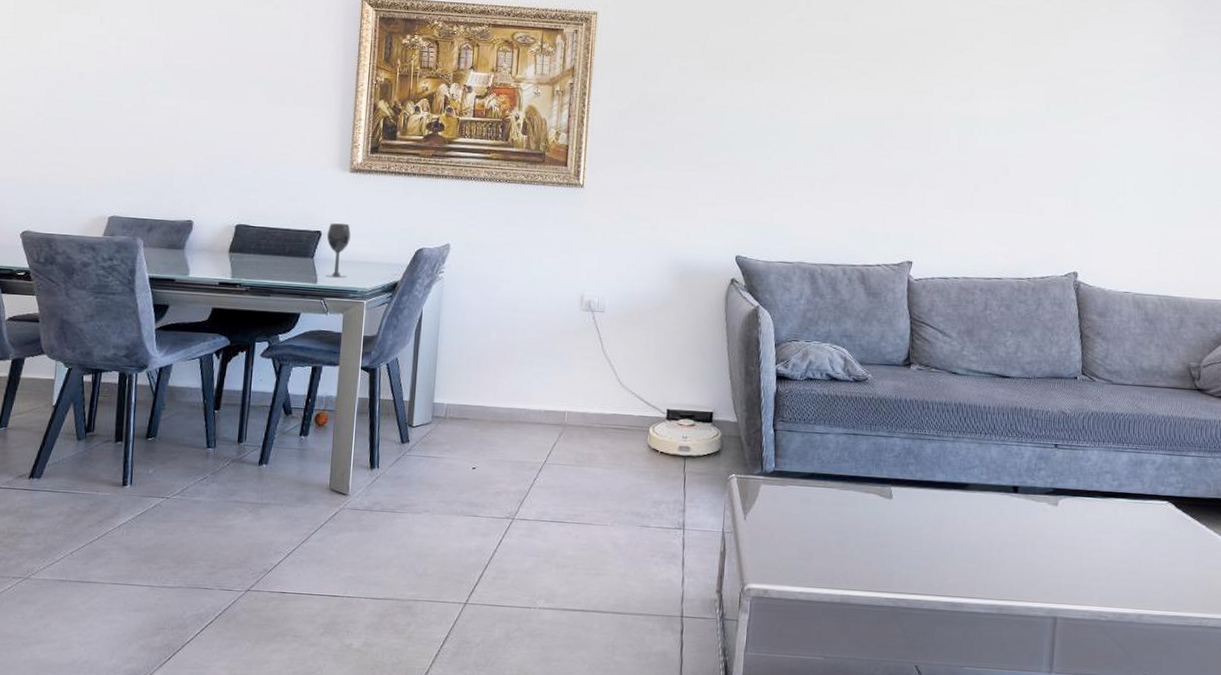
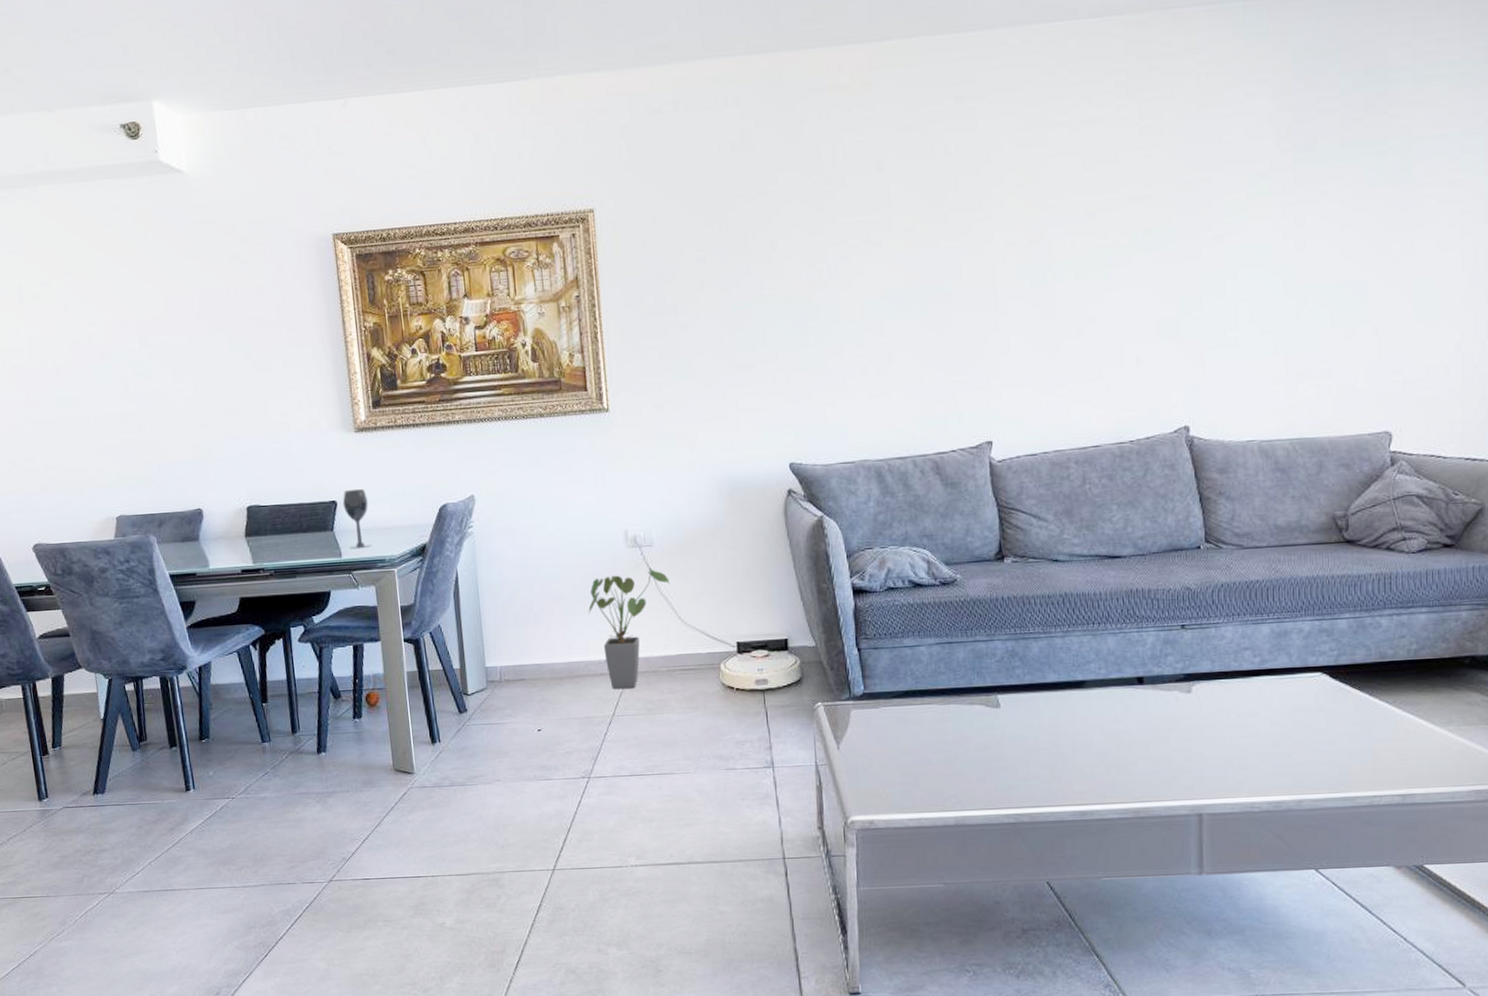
house plant: none [537,330,615,440] -> present [588,566,670,689]

